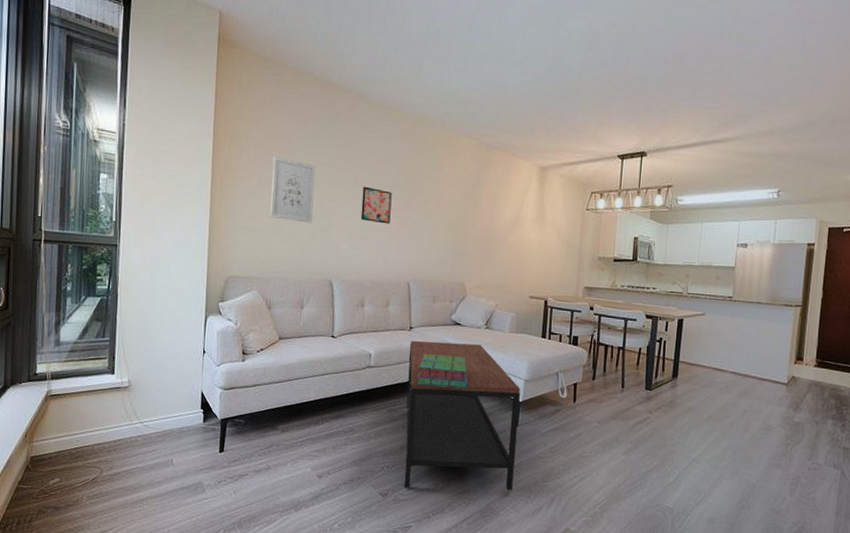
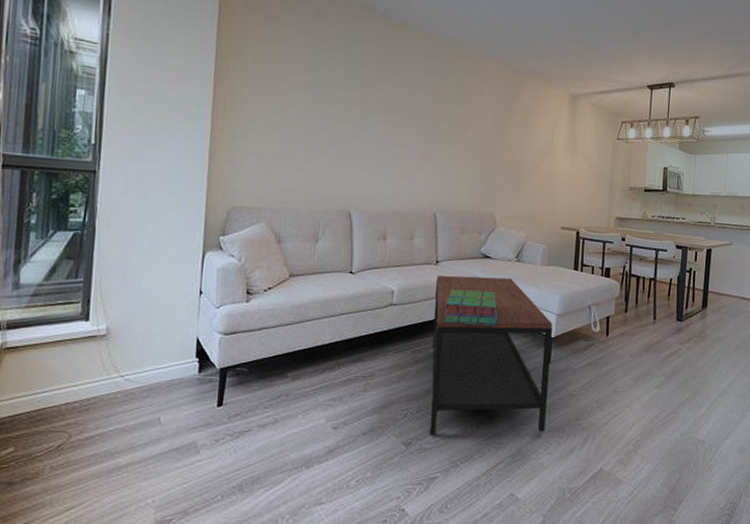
wall art: present [270,156,316,223] -> none [281,75,334,149]
wall art: present [360,186,392,224] -> none [383,110,418,151]

